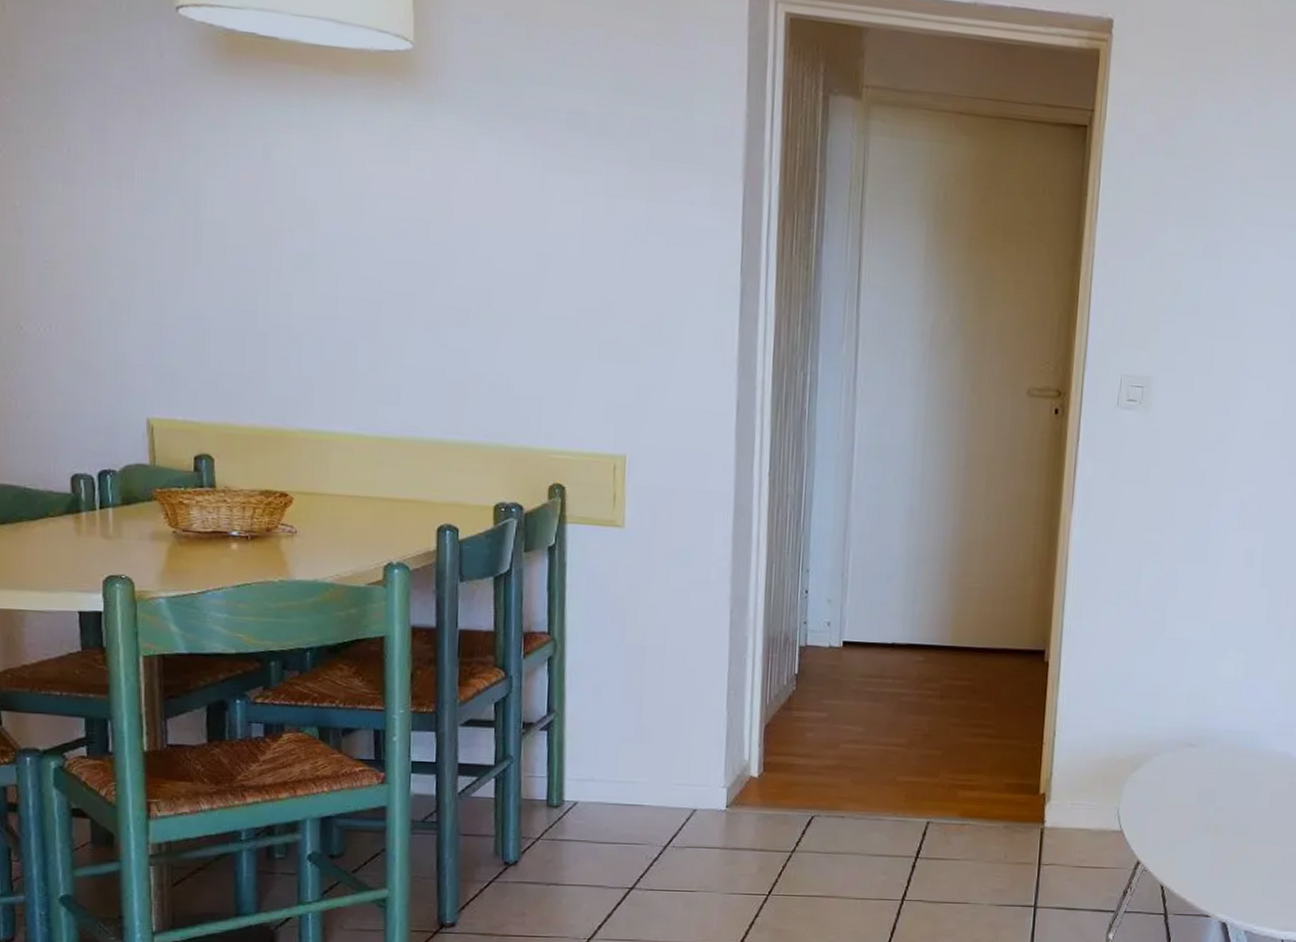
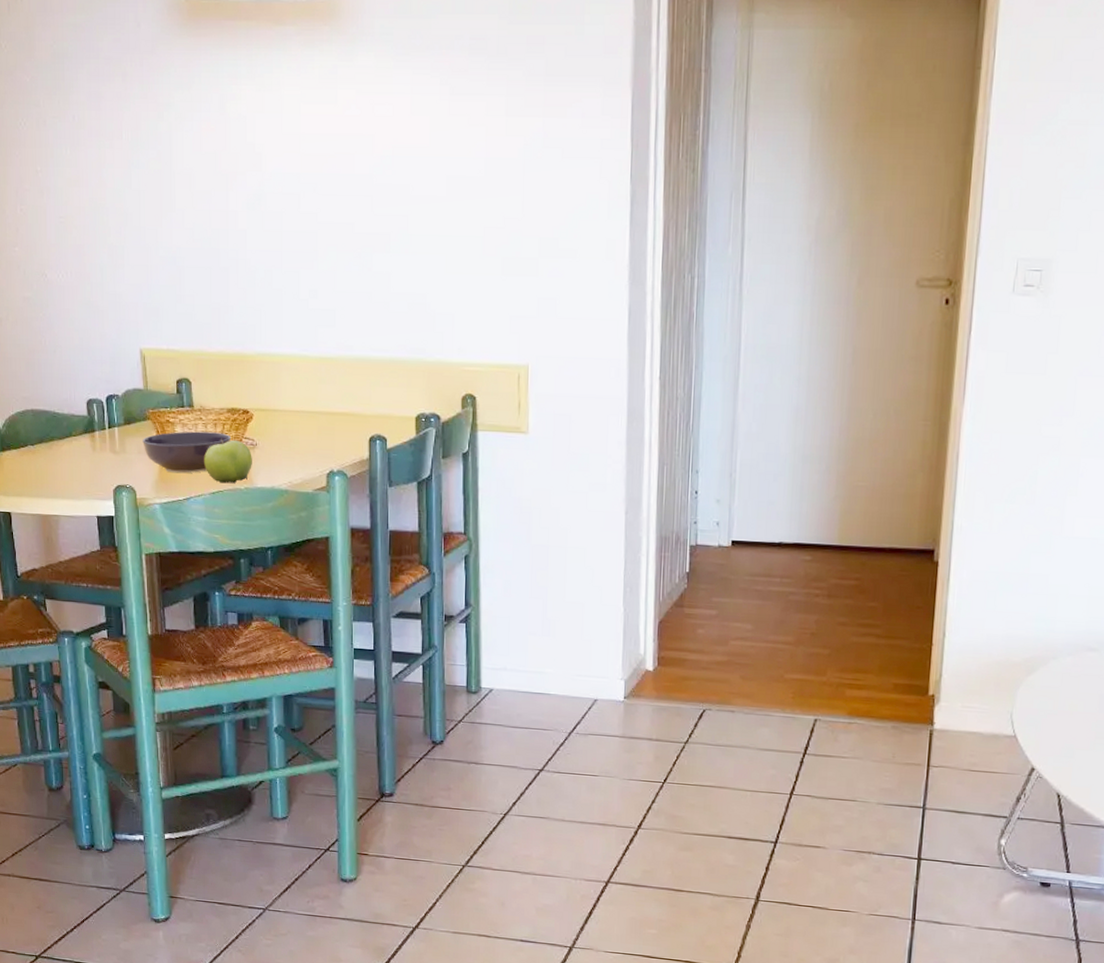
bowl: none [146,515,263,563] -> present [143,431,231,474]
fruit: none [227,525,290,575] -> present [204,439,252,483]

